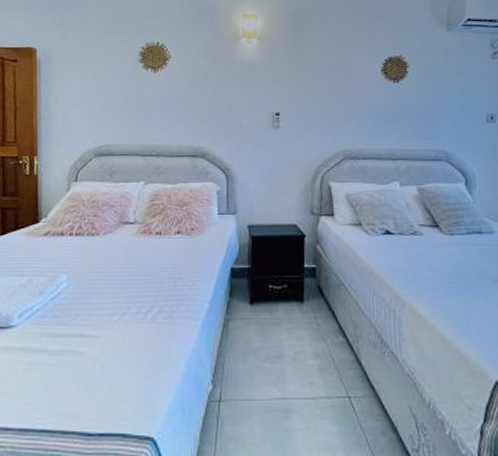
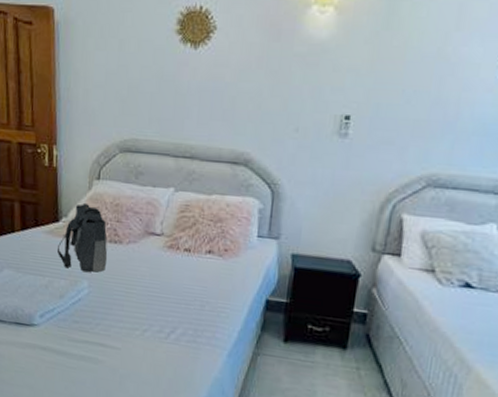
tote bag: none [37,202,85,265] -> present [58,202,107,273]

